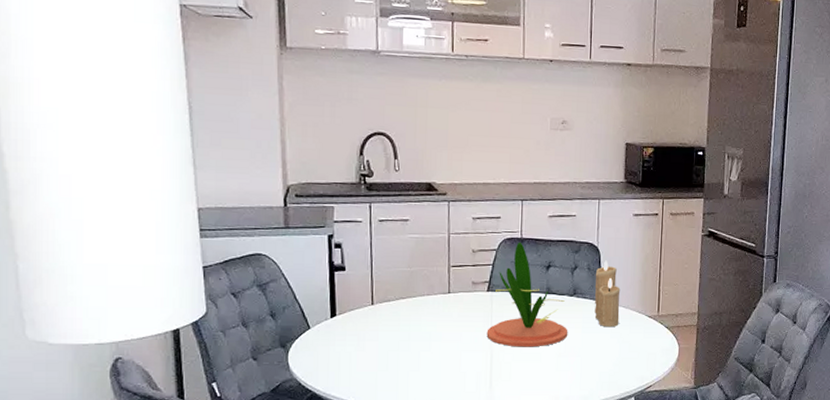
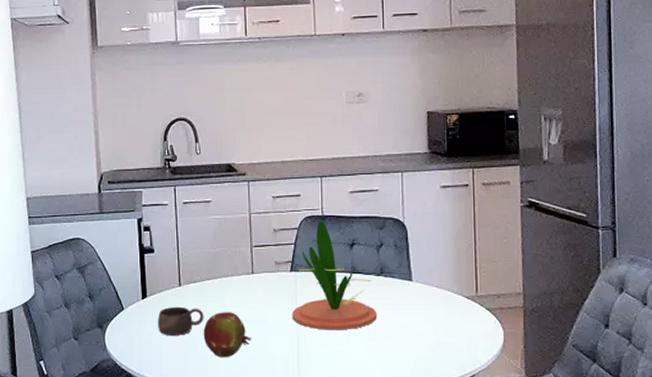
cup: none [346,325,397,354] -> present [157,306,204,335]
fruit: none [395,330,446,375] -> present [203,312,252,358]
candle: present [594,260,621,328] -> none [403,236,433,309]

